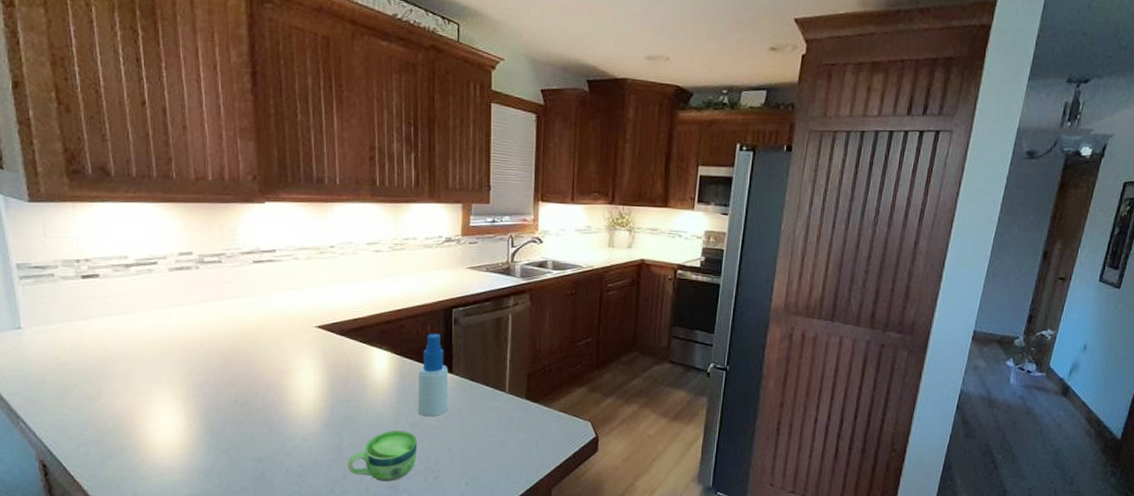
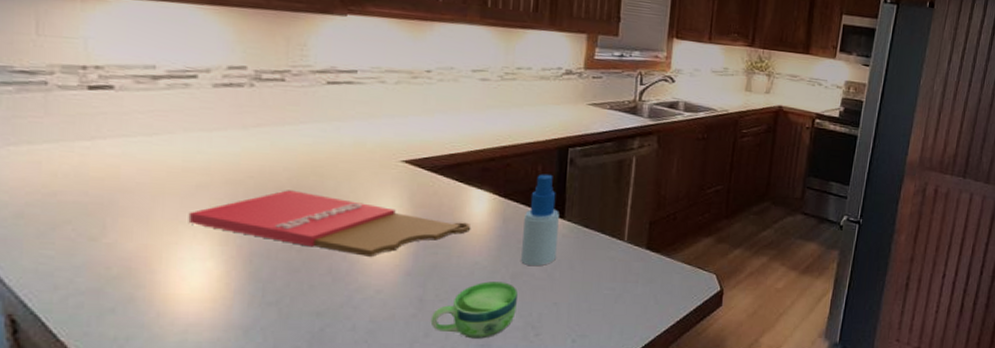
cutting board: none [158,355,374,410] -> present [188,190,470,257]

